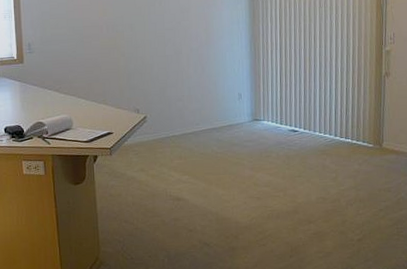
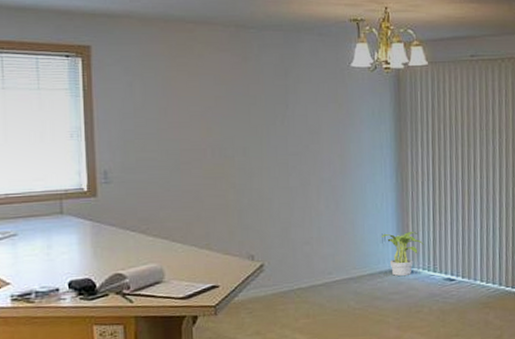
potted plant: none [238,91,273,128] -> present [382,232,424,277]

